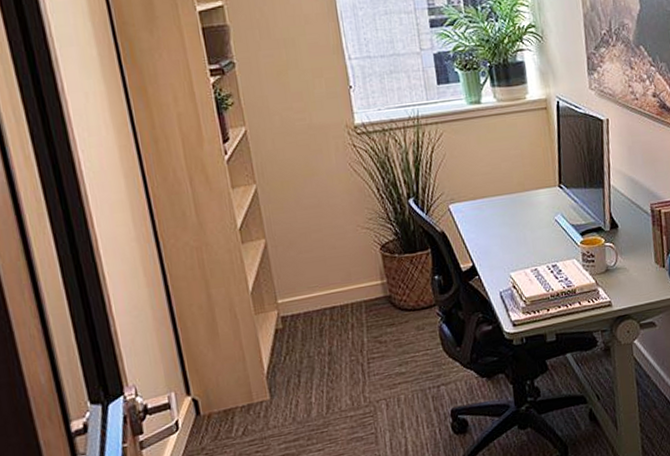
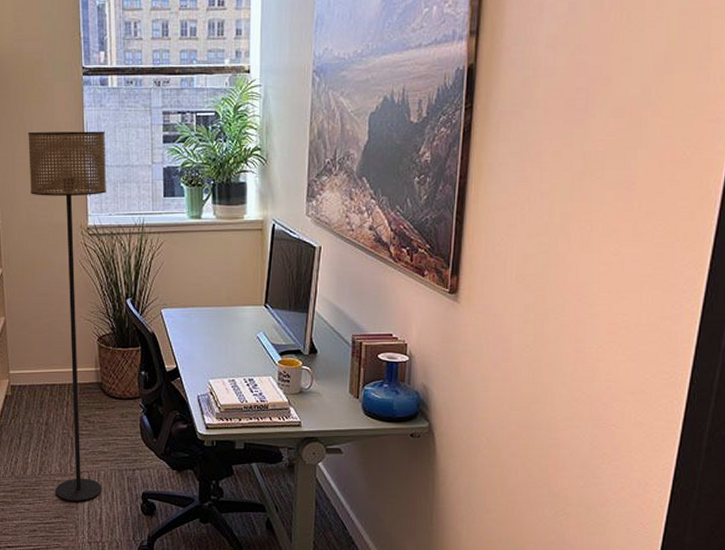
floor lamp: none [271,20,404,438] -> present [28,131,106,502]

